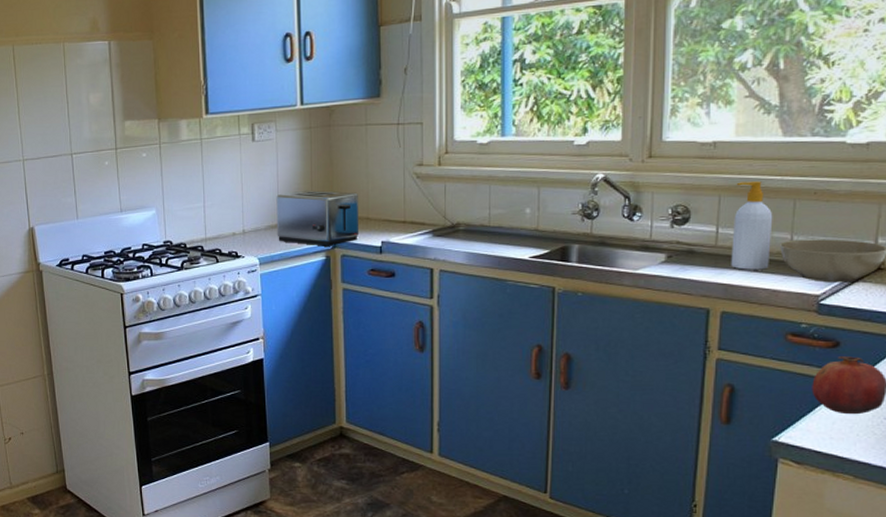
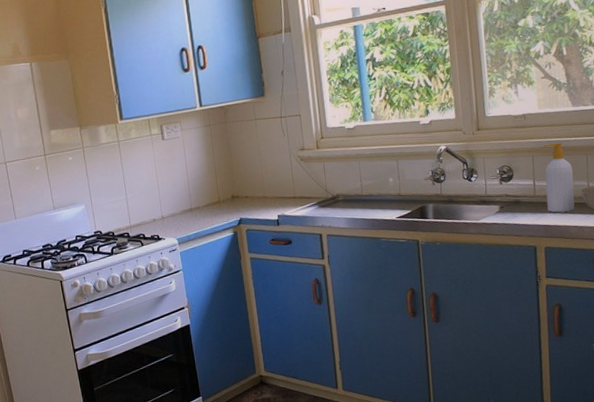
toaster: present [276,190,358,246] -> none [187,176,259,224]

